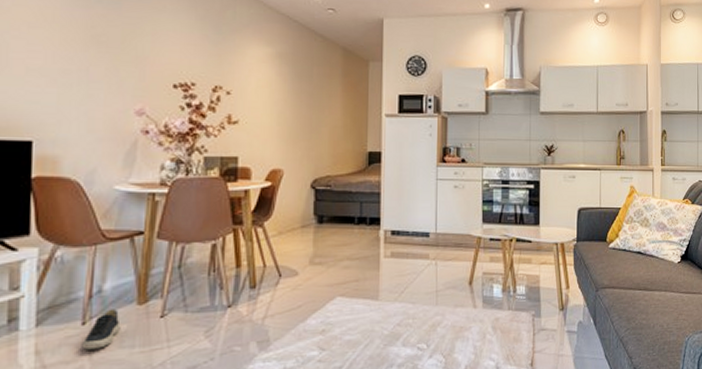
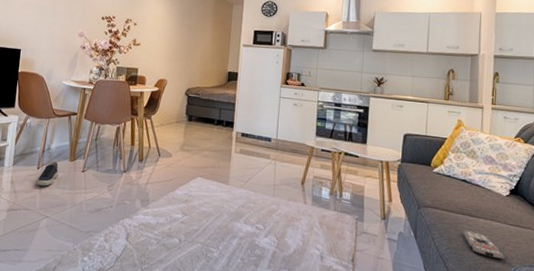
remote control: none [641,306,679,332] -> present [464,230,505,261]

